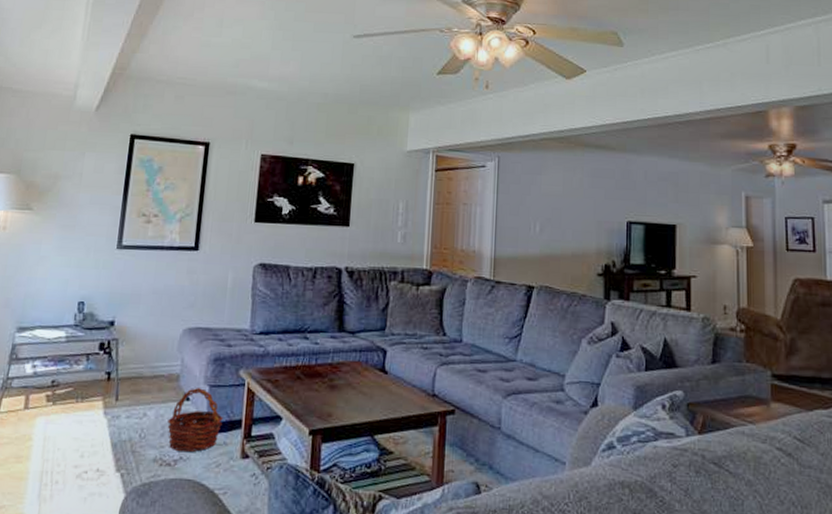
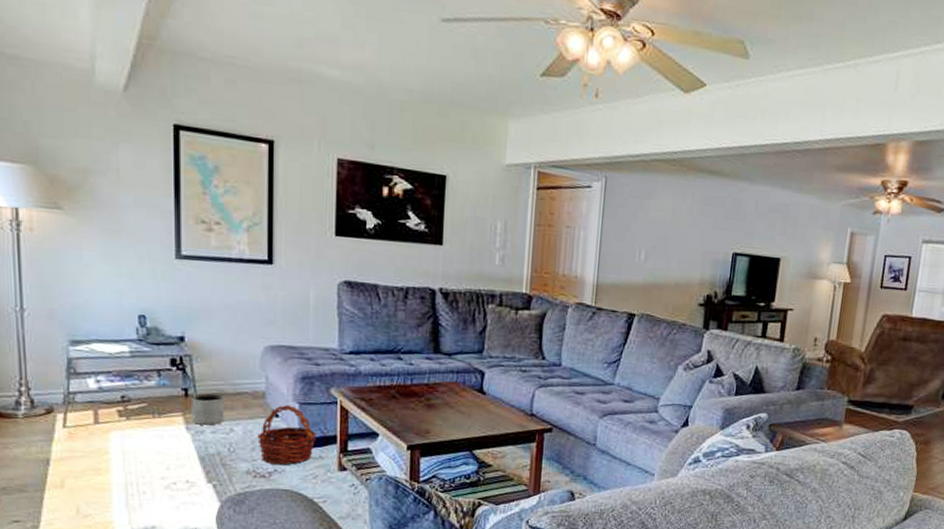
planter: none [111,377,142,410] -> present [192,394,224,425]

